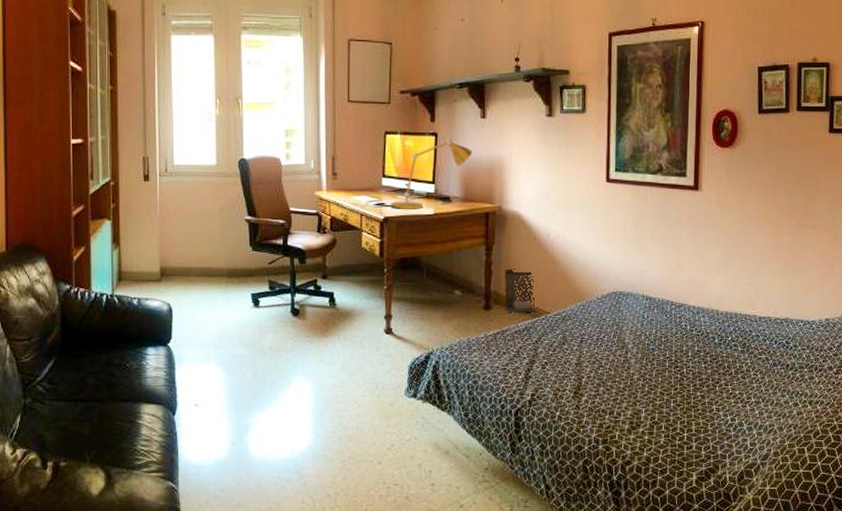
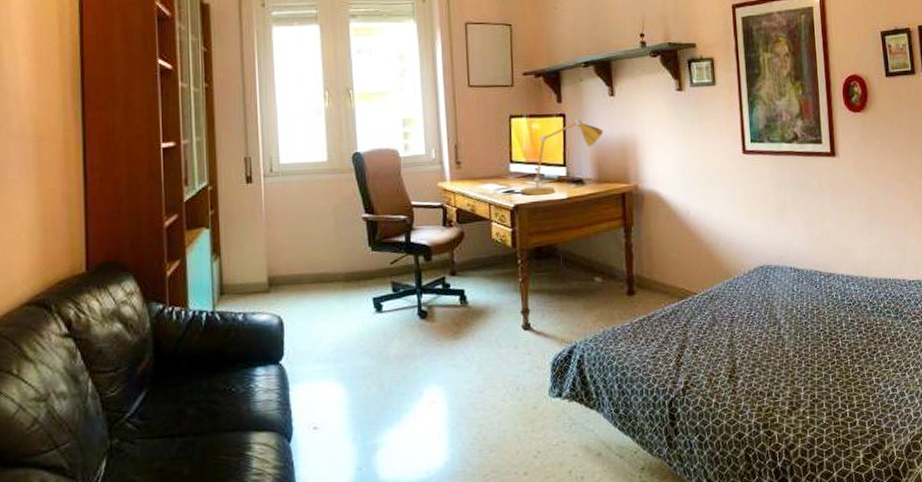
waste bin: present [505,269,538,313] -> none [646,249,684,297]

